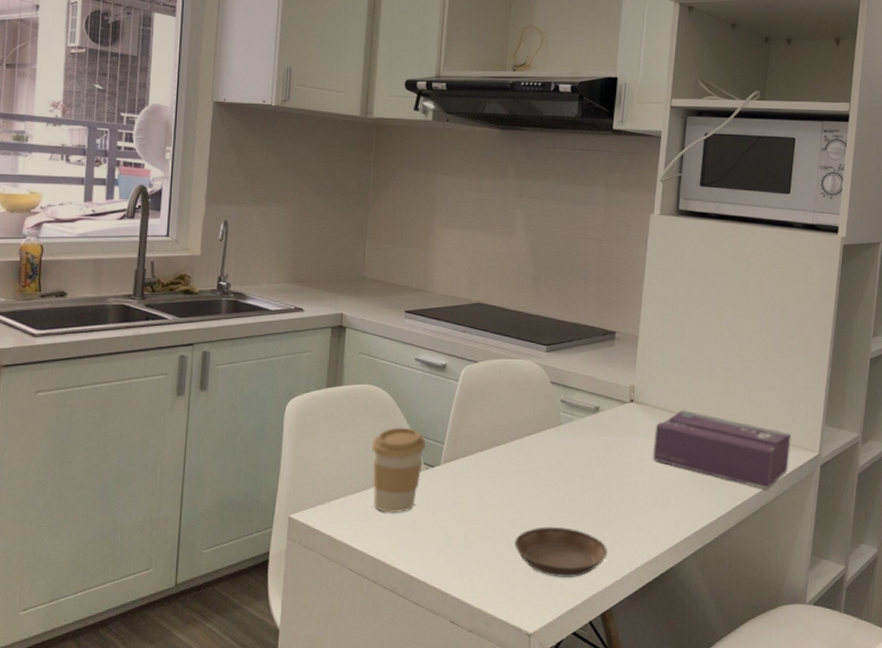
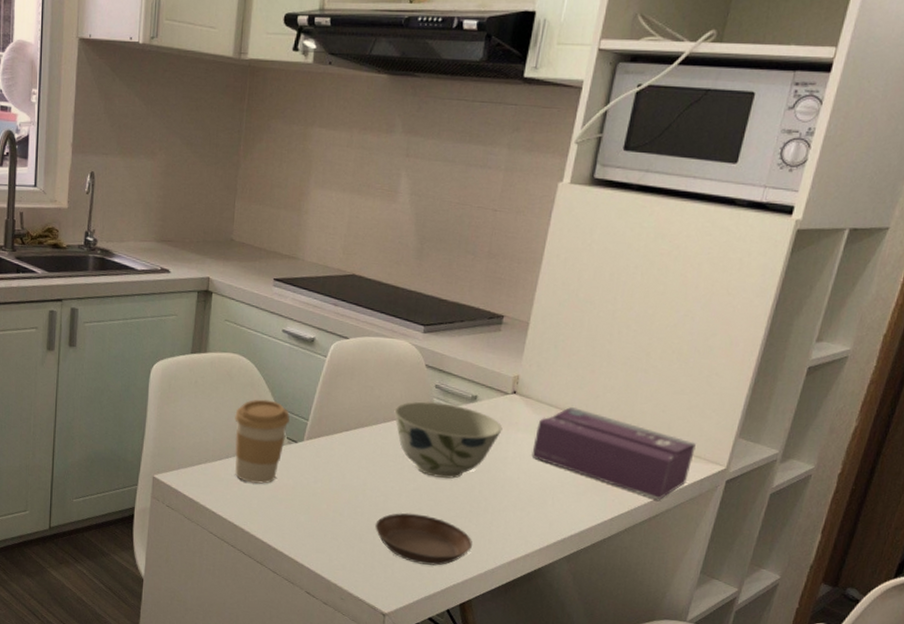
bowl: none [525,415,624,488] -> present [394,401,503,479]

